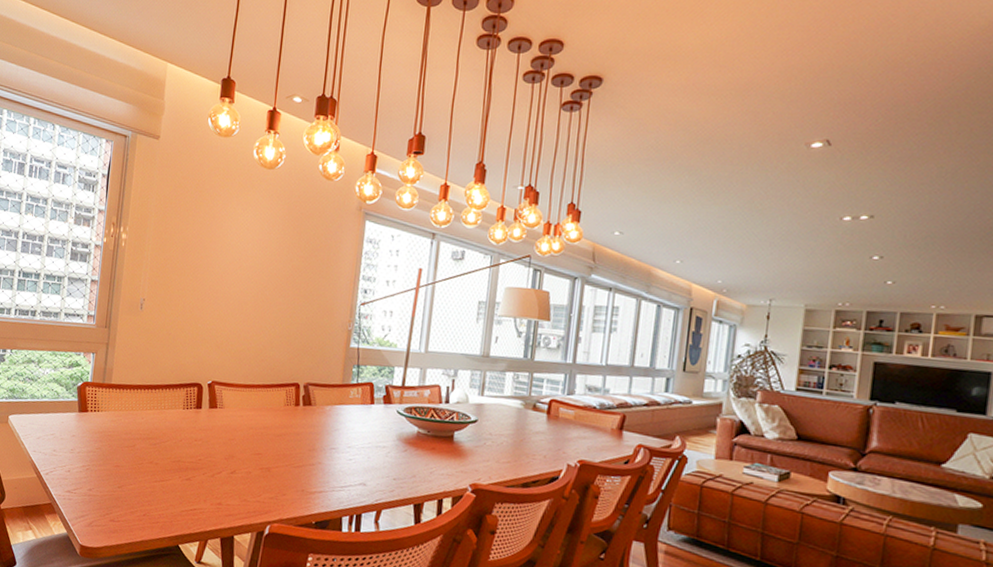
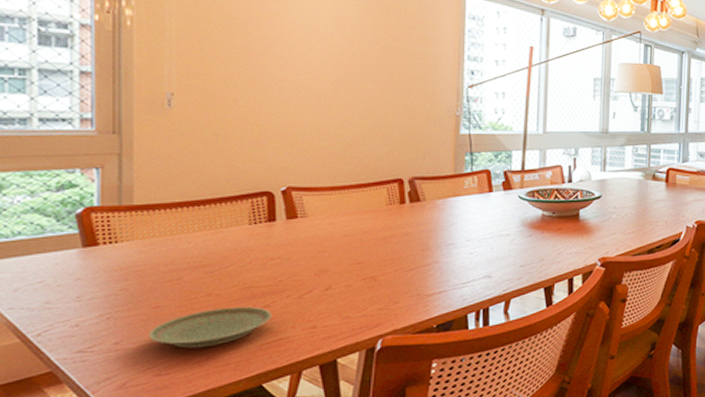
plate: none [109,474,191,505] -> present [148,306,271,349]

